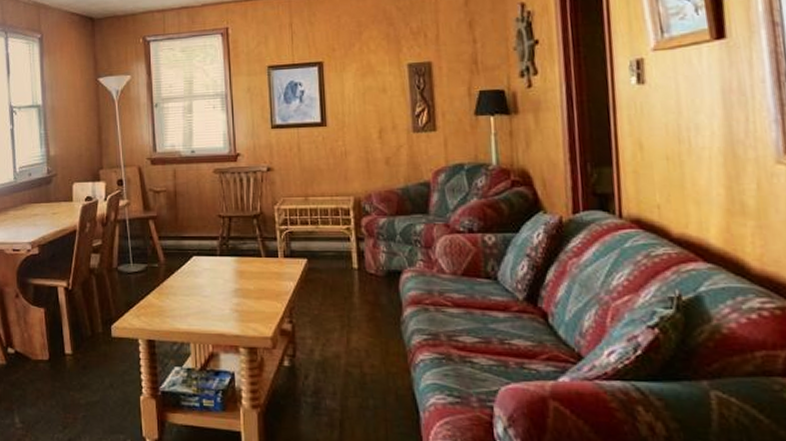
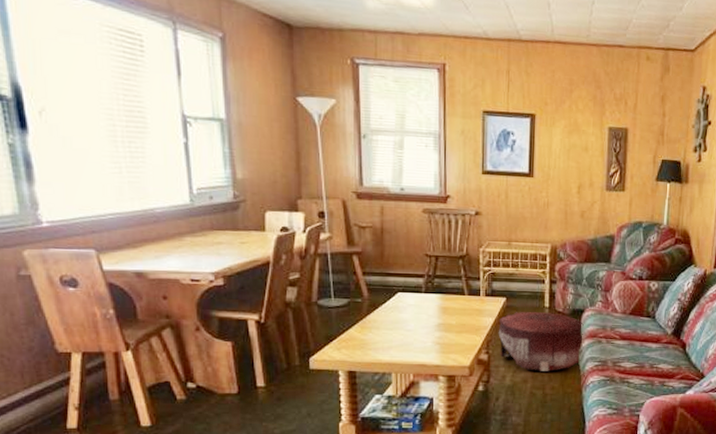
pouf: none [301,275,405,346] -> present [498,312,584,371]

